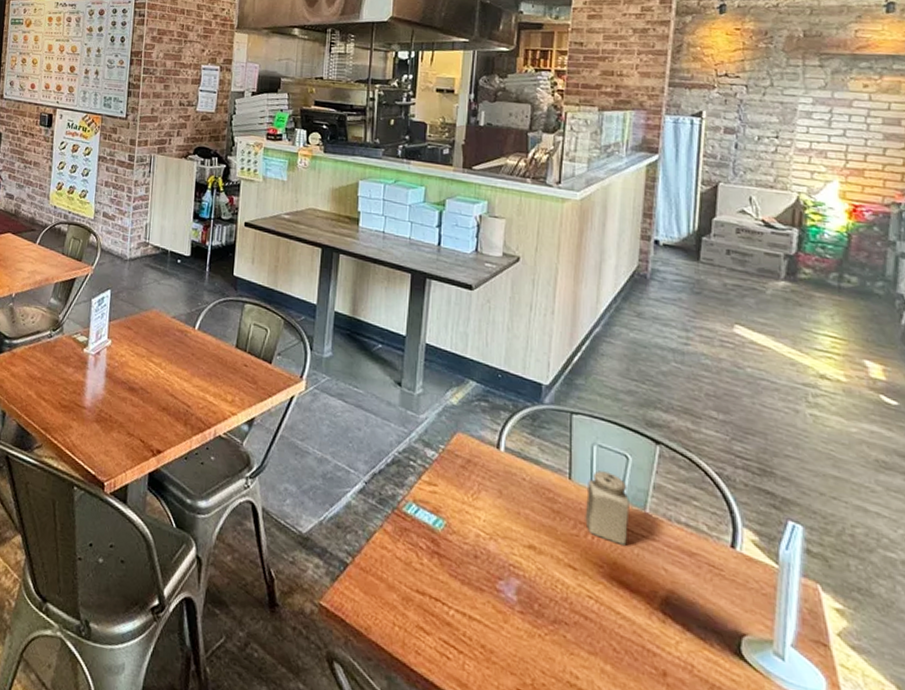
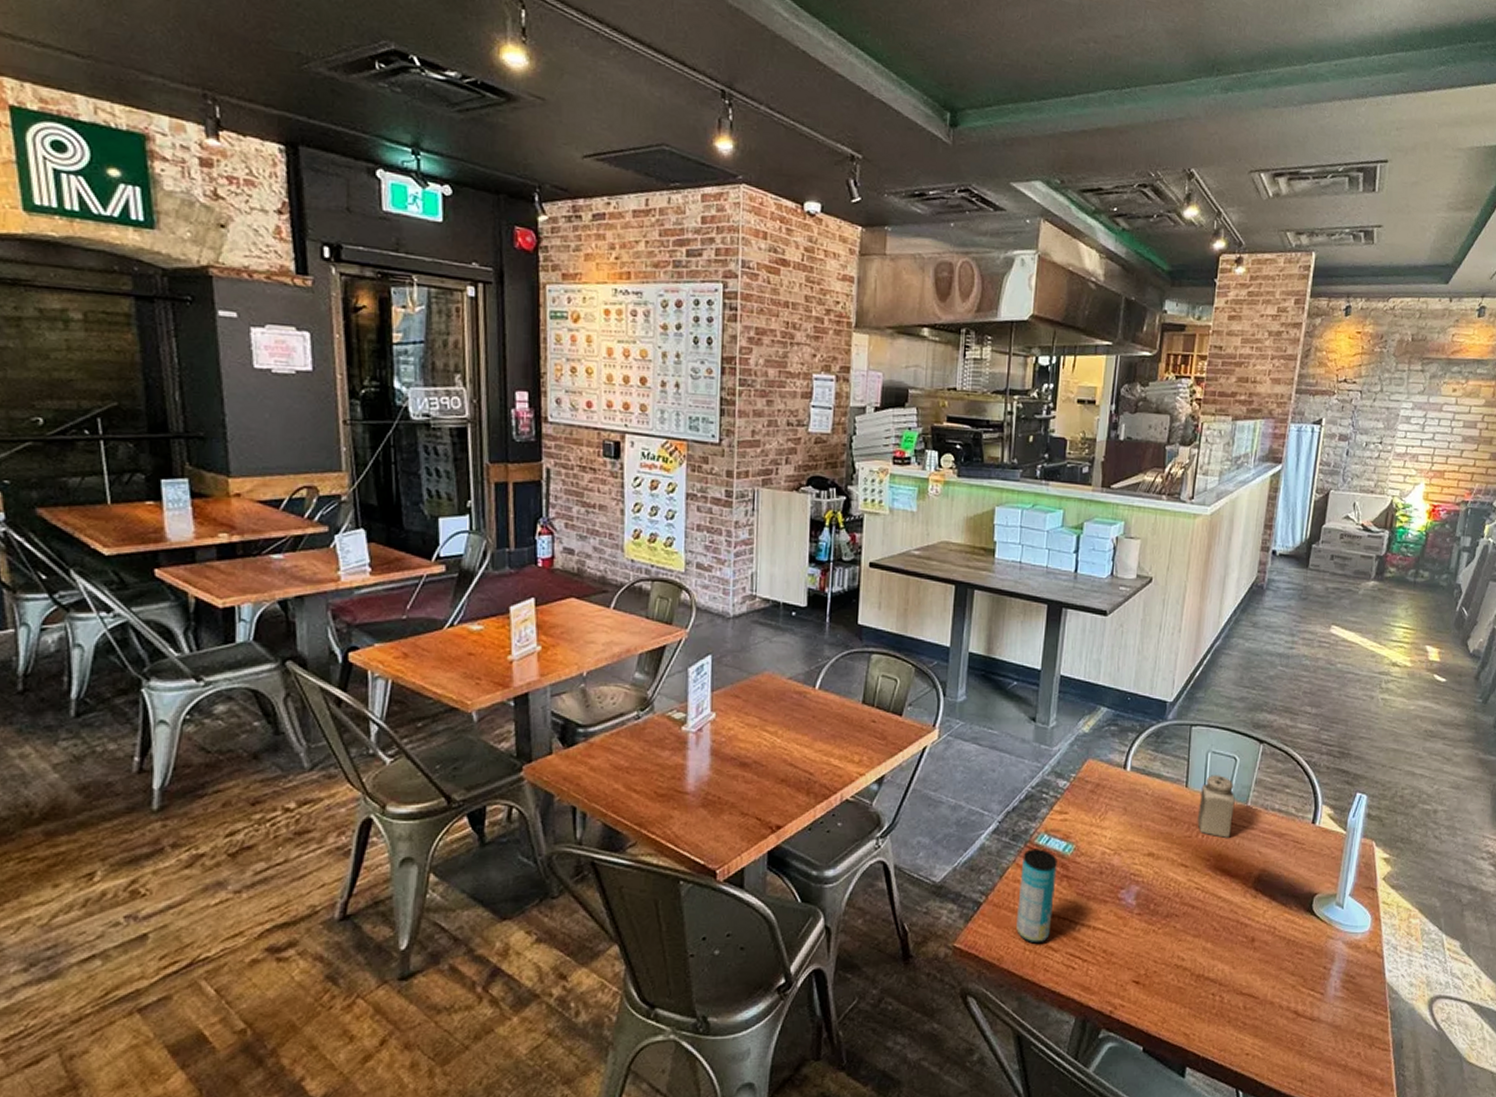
beverage can: none [385,516,427,622] -> present [1016,849,1057,944]

